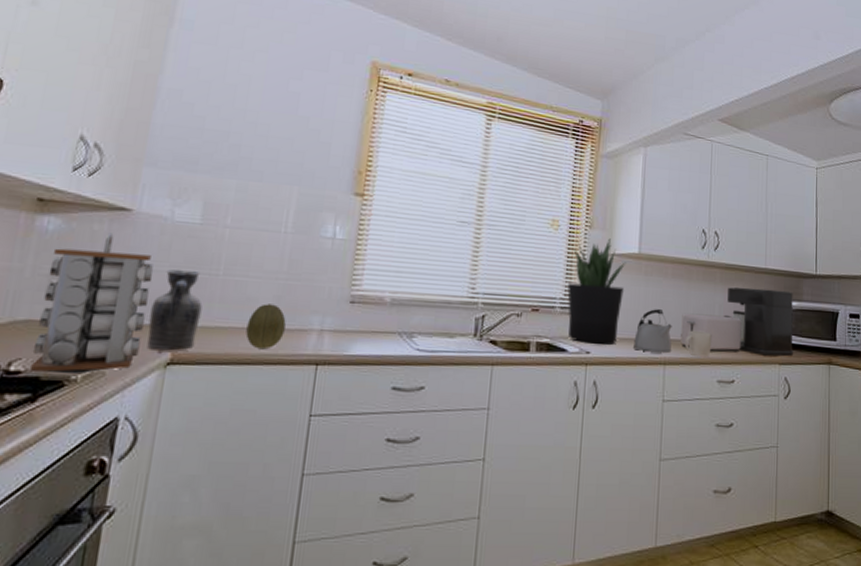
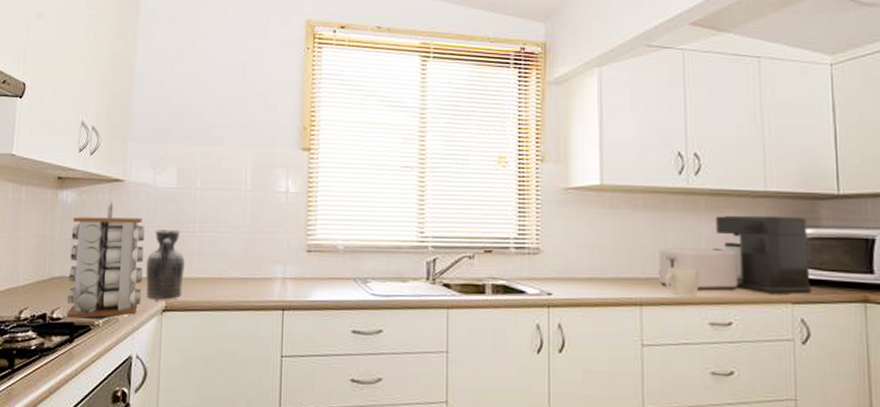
fruit: present [246,304,286,350] -> none [221,256,253,297]
planter: present [567,238,627,345] -> none [522,171,587,285]
kettle: present [634,309,672,355] -> none [602,245,649,295]

